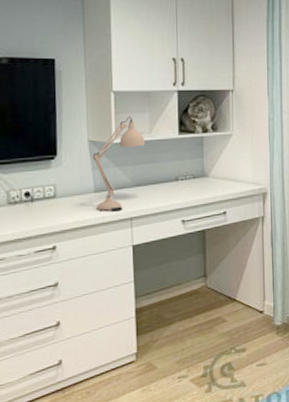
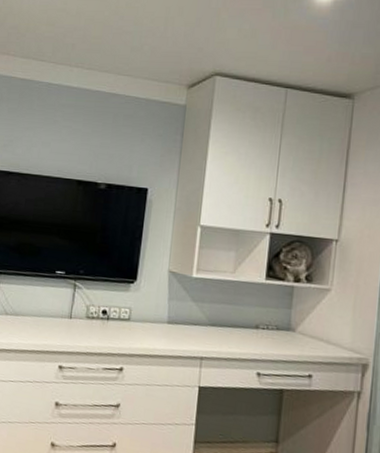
desk lamp: present [92,116,146,212] -> none [167,252,228,348]

